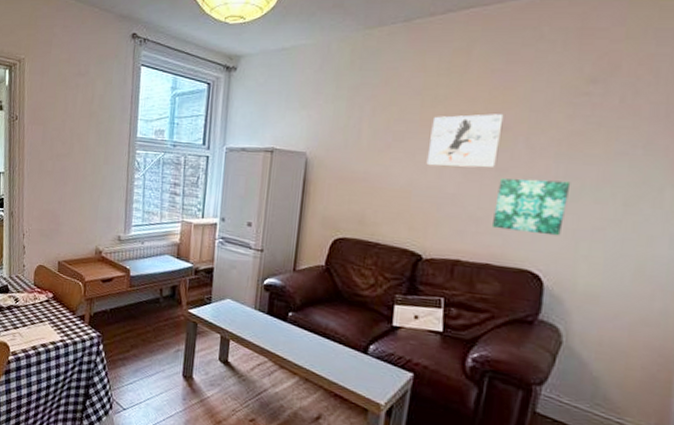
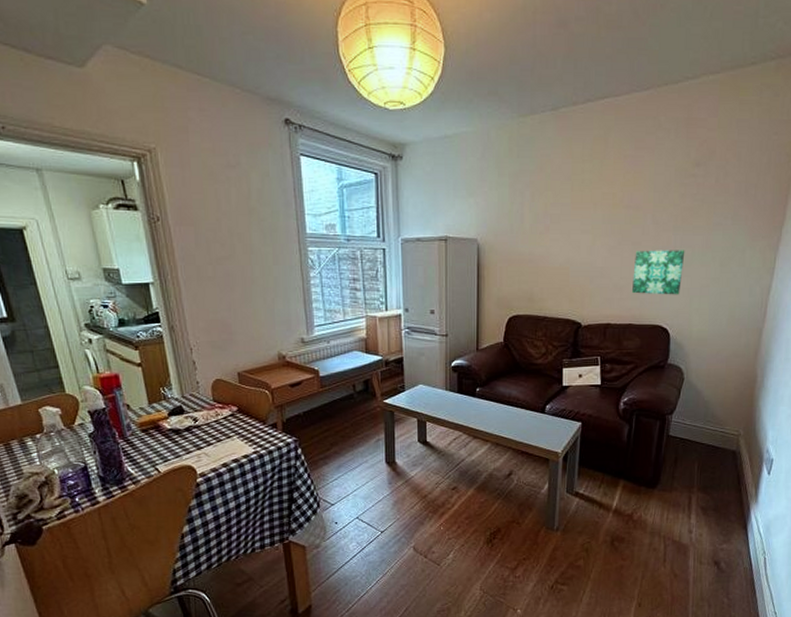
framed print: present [426,114,504,168] -> none [579,195,635,244]

